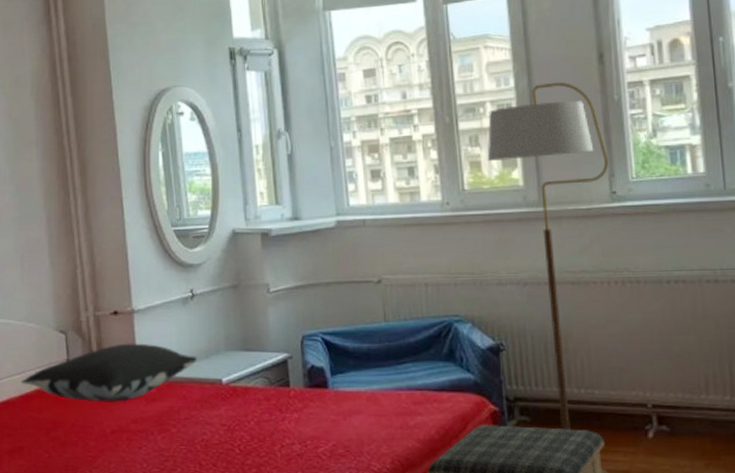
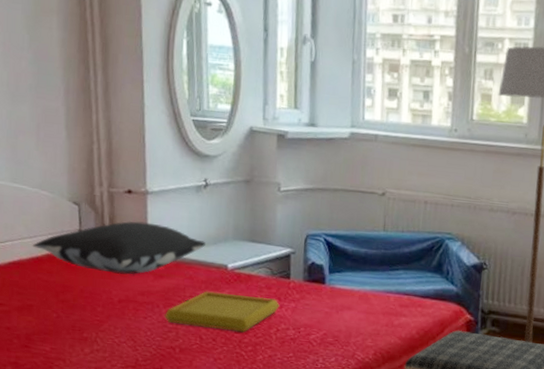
serving tray: none [160,410,281,453] -> present [165,291,280,332]

